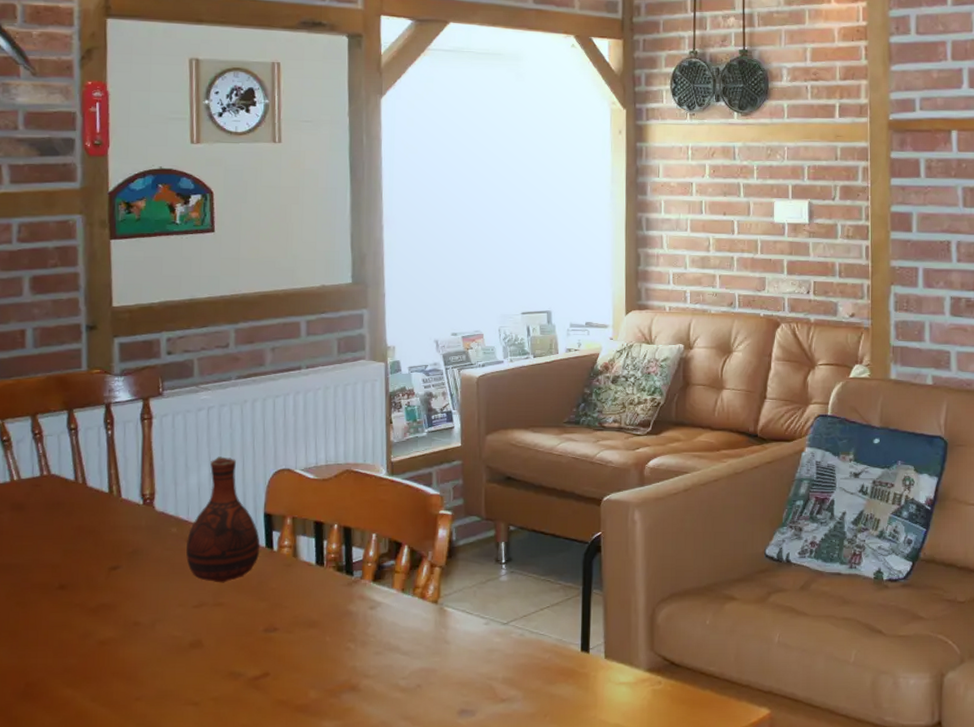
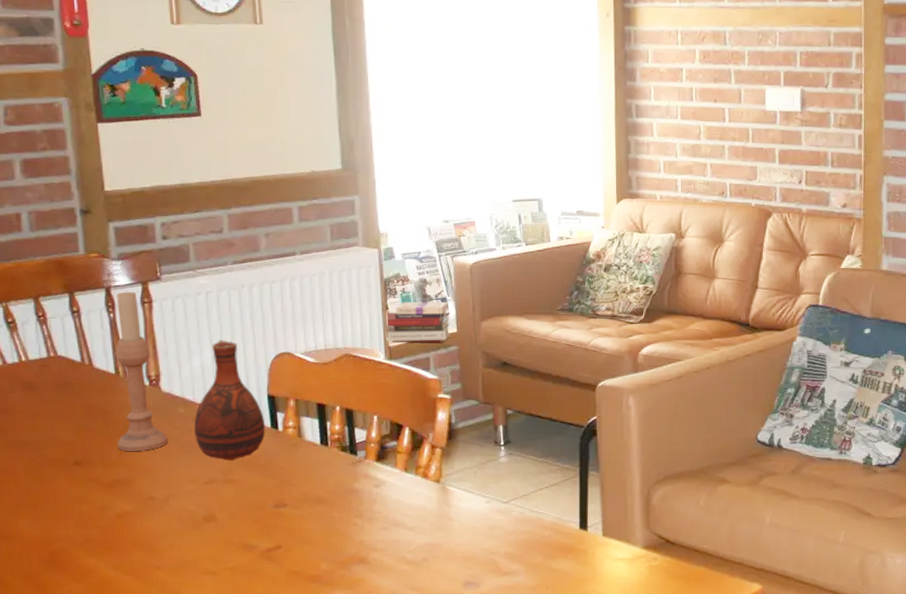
candlestick: none [105,406,158,574] -> present [115,290,168,451]
books: none [388,415,455,458] -> present [386,301,451,343]

